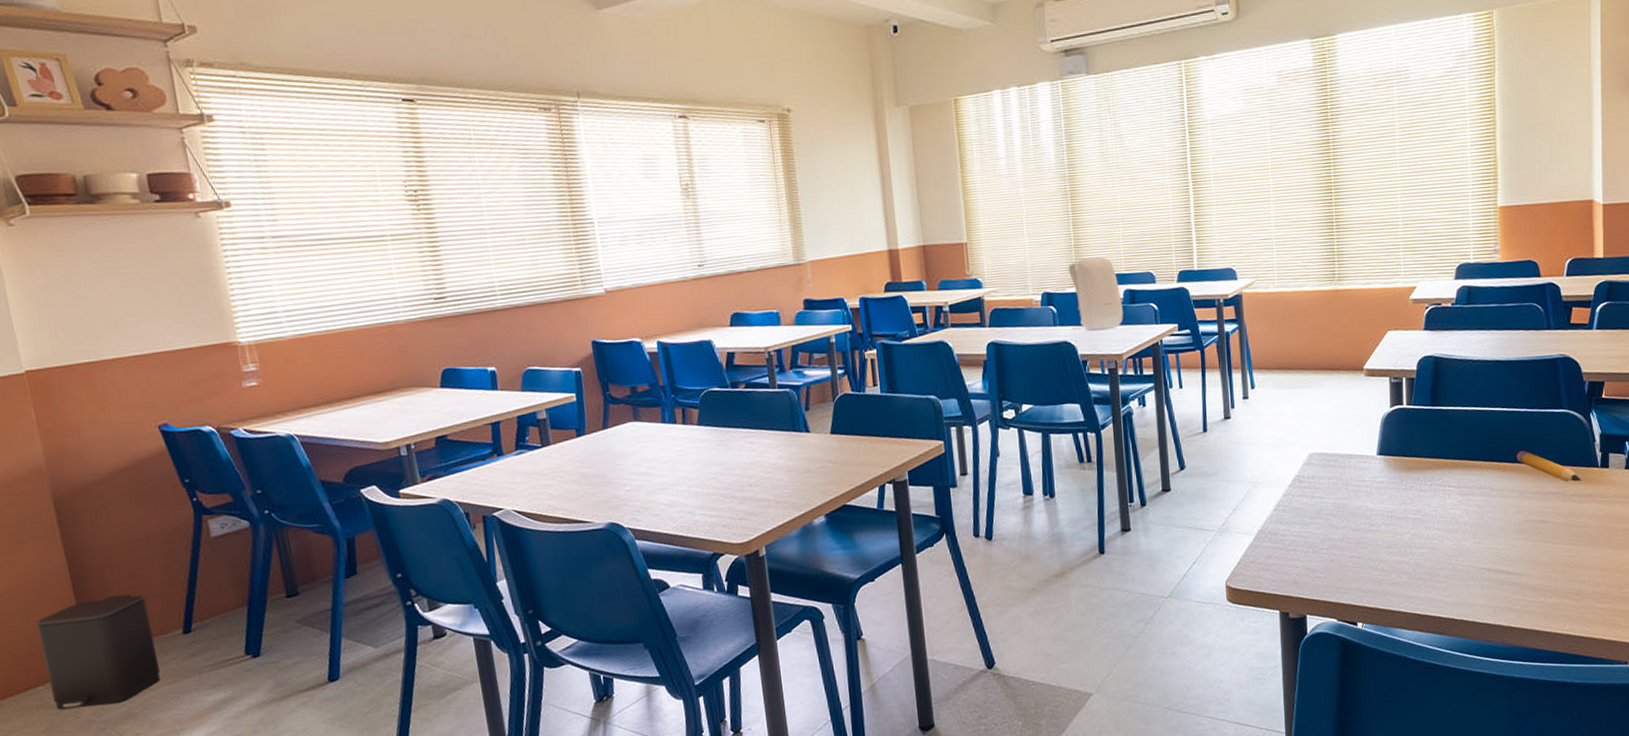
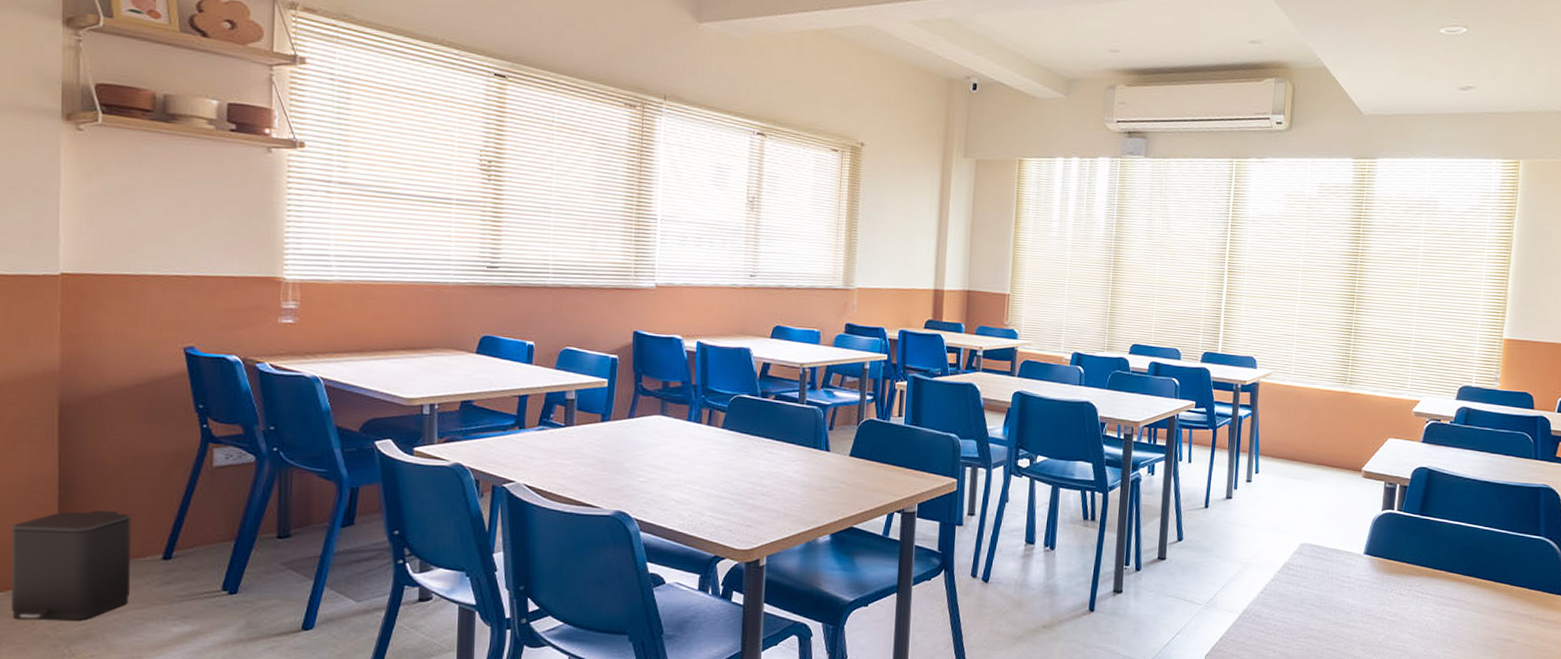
backpack: present [1069,256,1123,332] -> none [1096,326,1147,397]
pencil: present [1516,450,1581,482] -> none [1492,570,1549,607]

